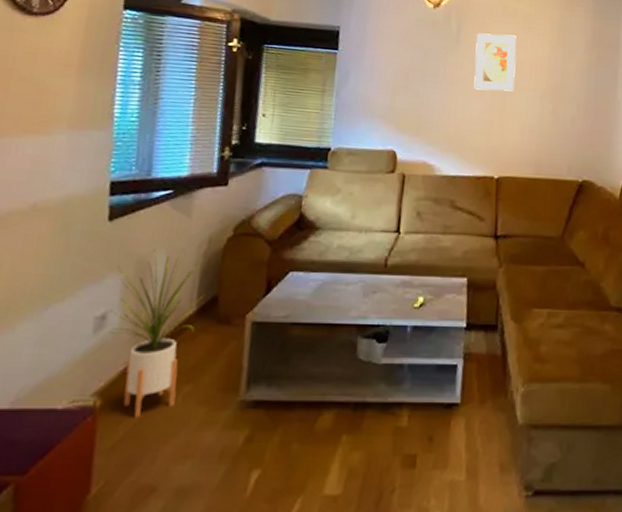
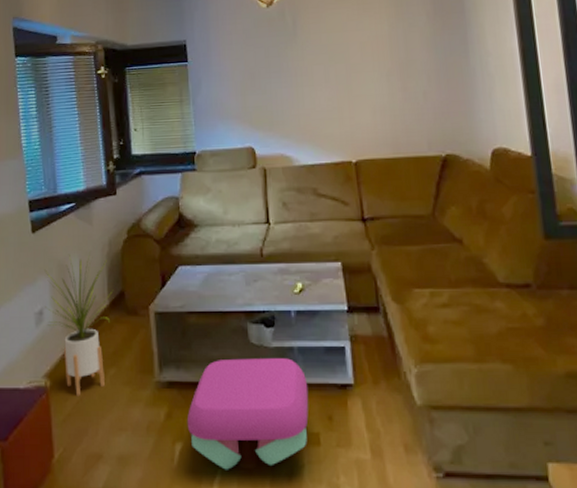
stool: none [270,375,413,499] -> present [188,358,309,470]
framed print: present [474,33,517,92] -> none [313,19,358,78]

